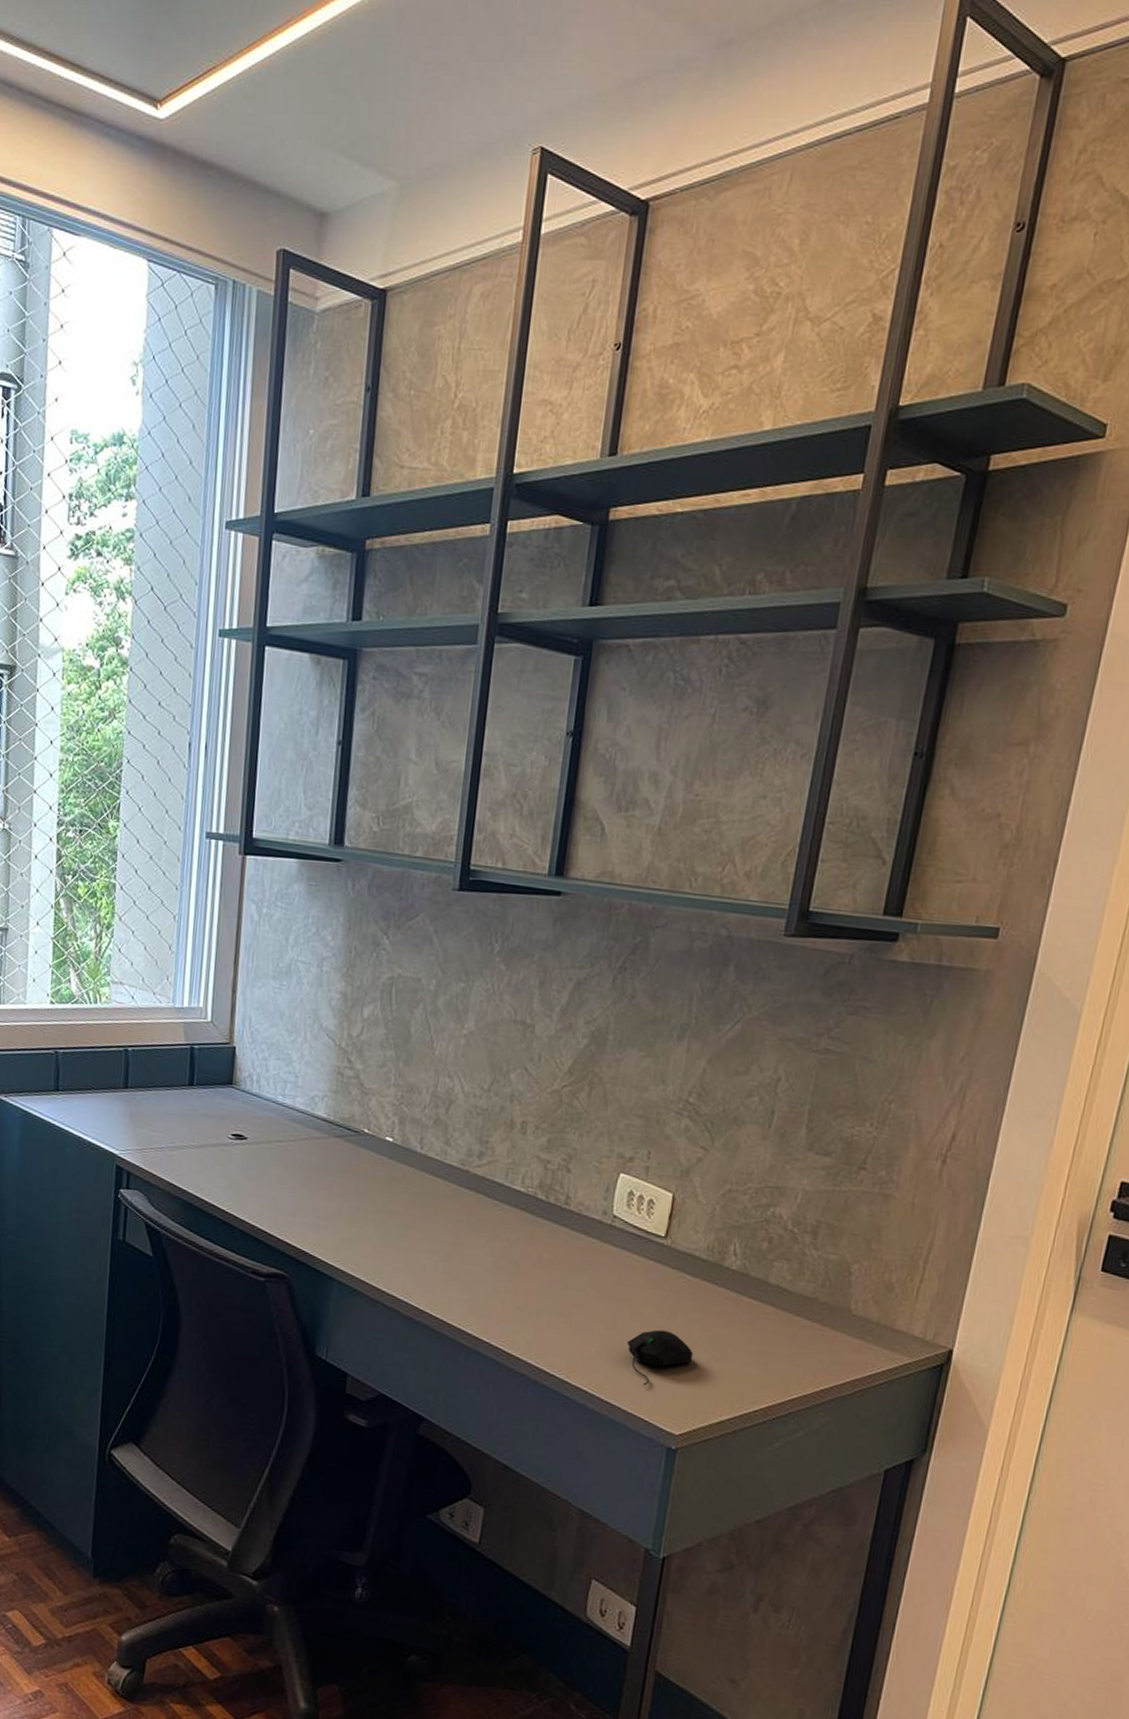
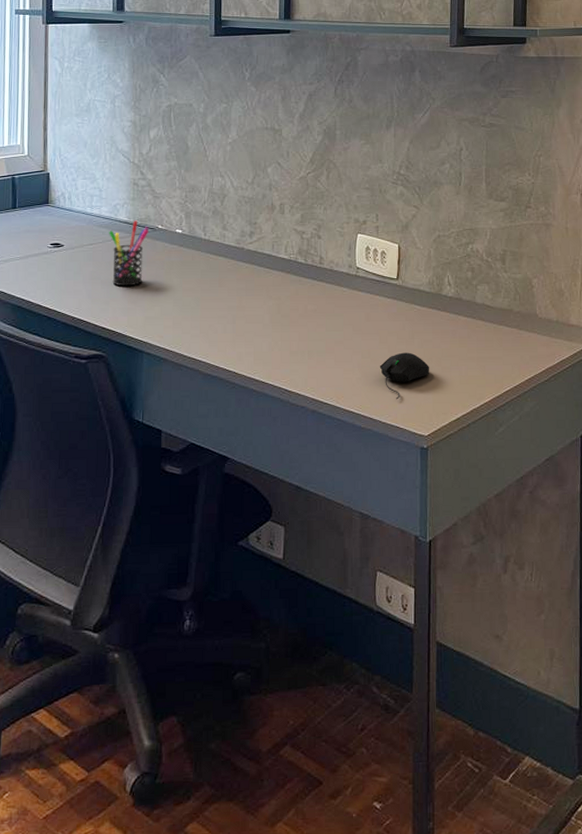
pen holder: none [302,1118,353,1199] -> present [109,220,150,287]

